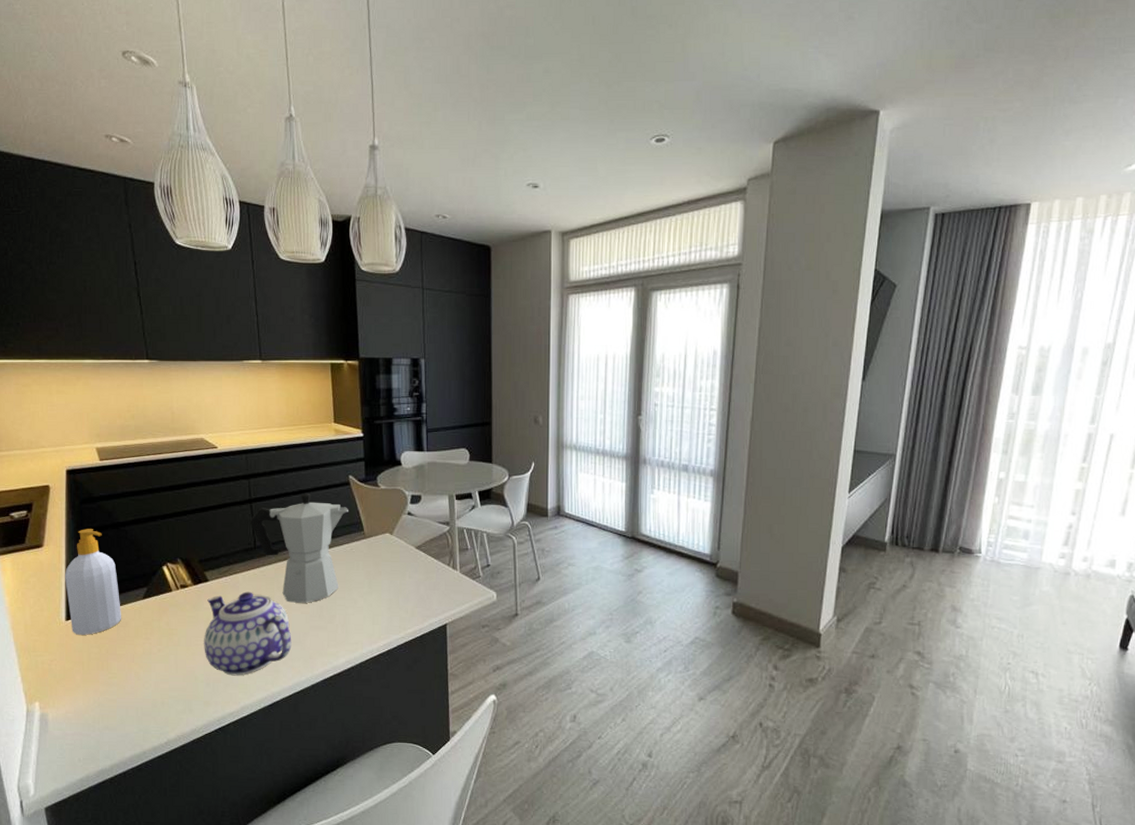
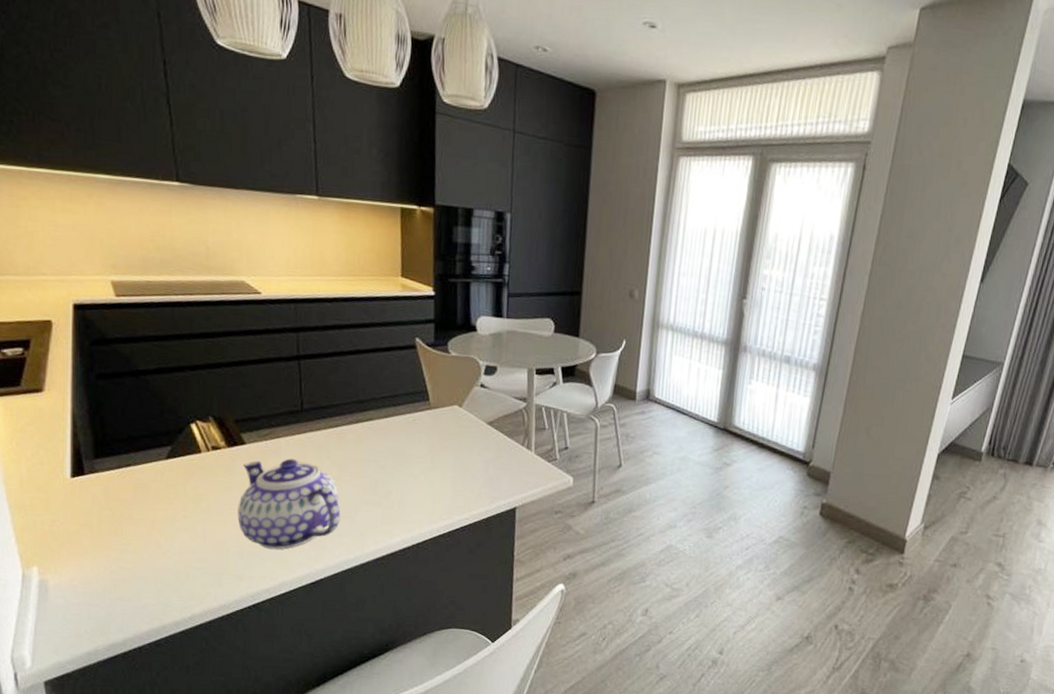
soap bottle: present [65,529,121,635] -> none [71,374,139,495]
moka pot: present [249,493,348,603] -> none [296,353,413,476]

